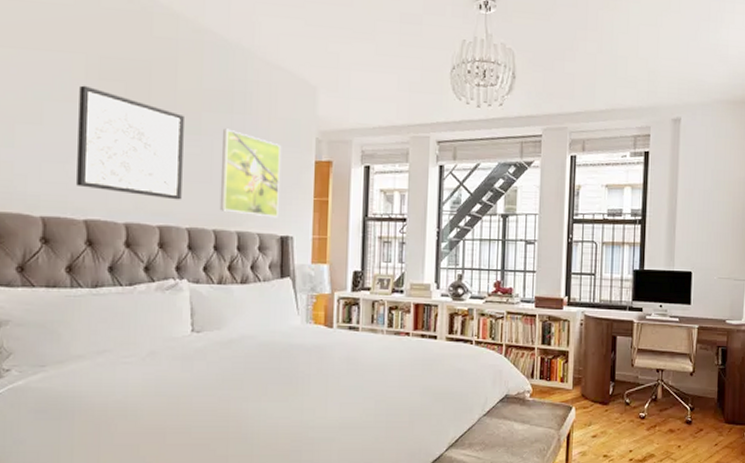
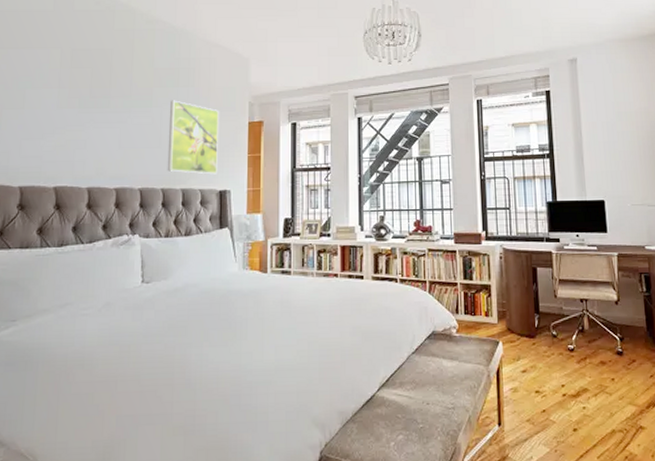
wall art: present [77,85,184,200] -> none [49,74,138,165]

